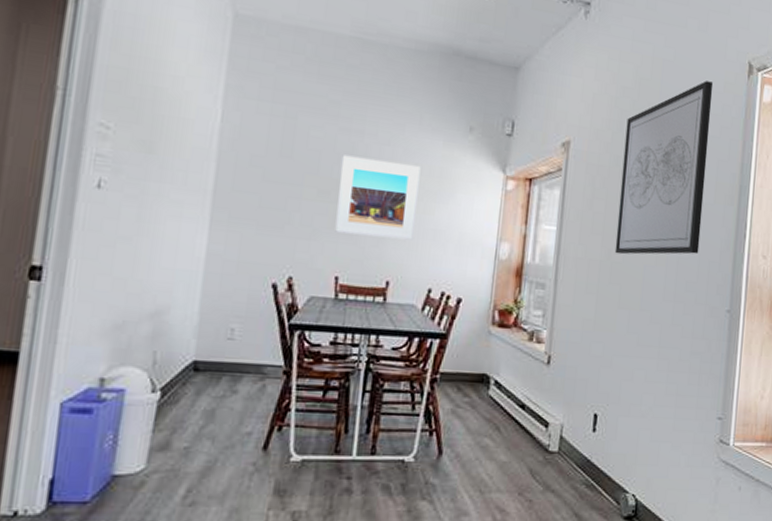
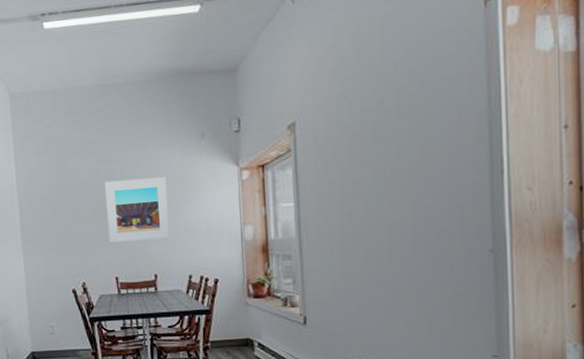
wall art: present [614,81,714,255] -> none [350,23,448,216]

